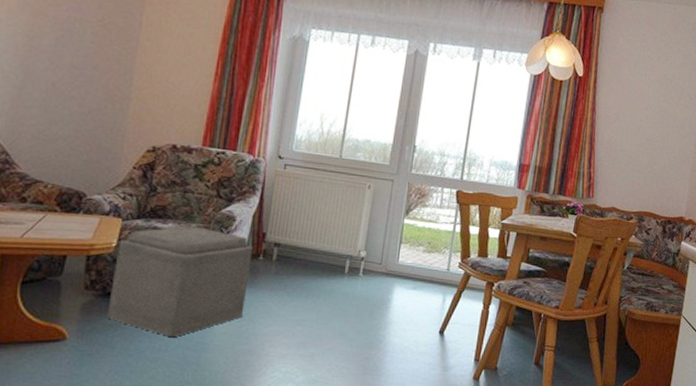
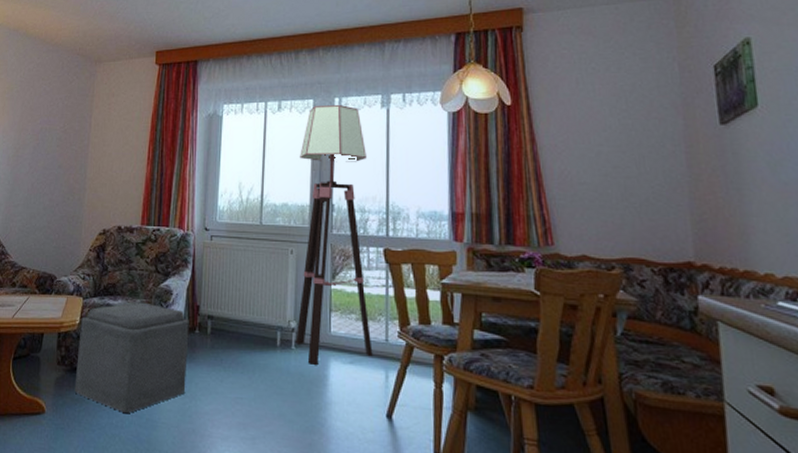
floor lamp: none [363,47,453,290] -> present [295,104,373,365]

